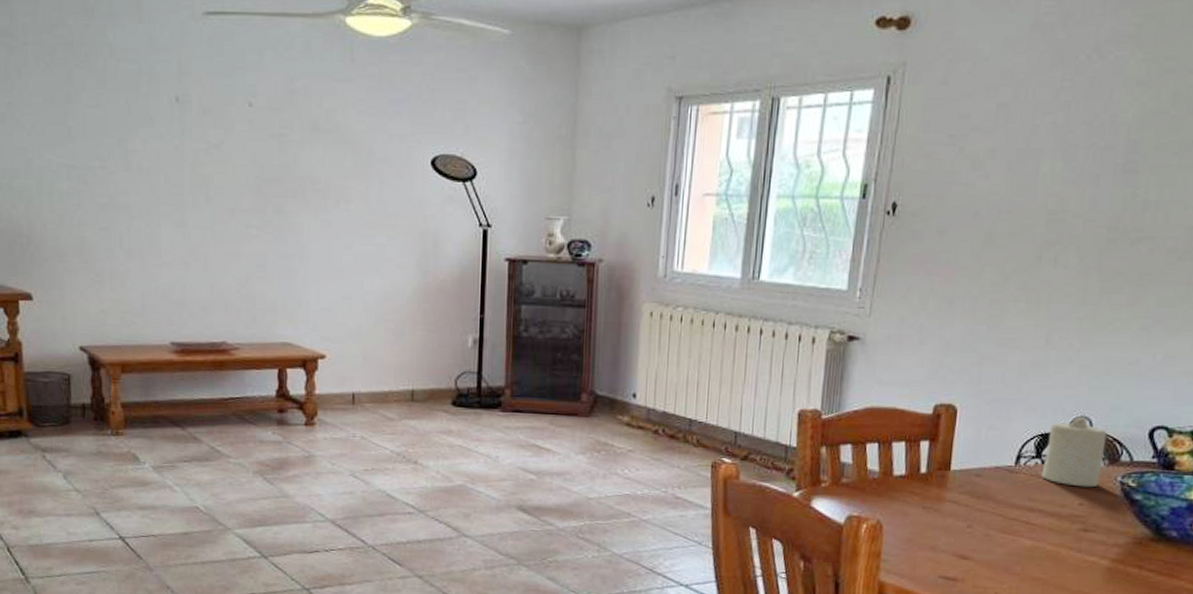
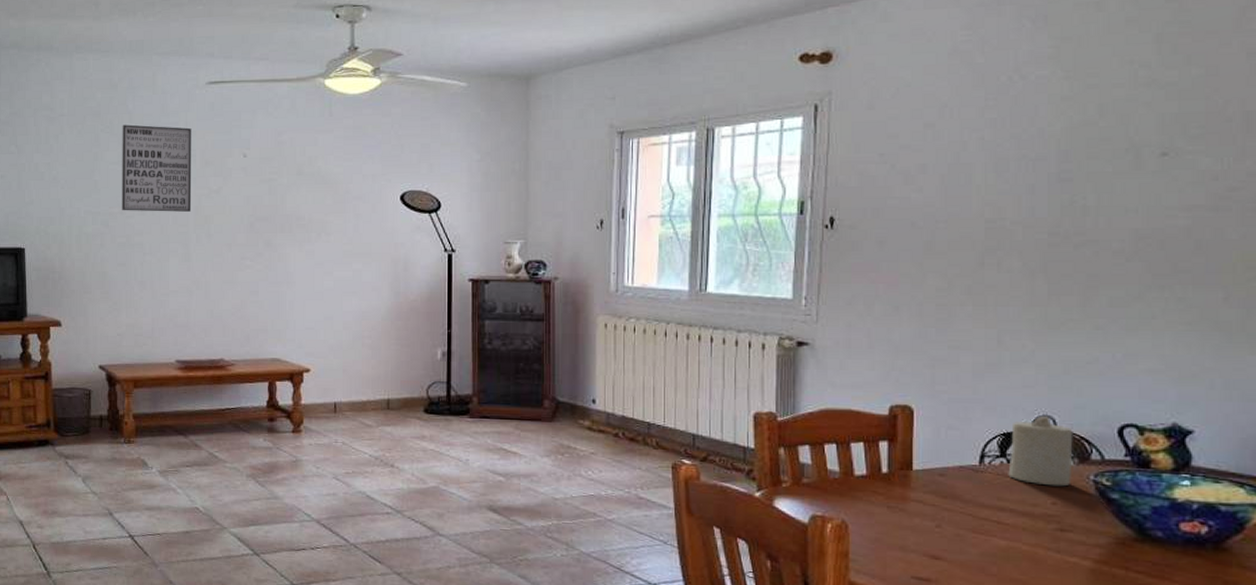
wall art: none [101,60,187,169] -> present [122,124,192,212]

